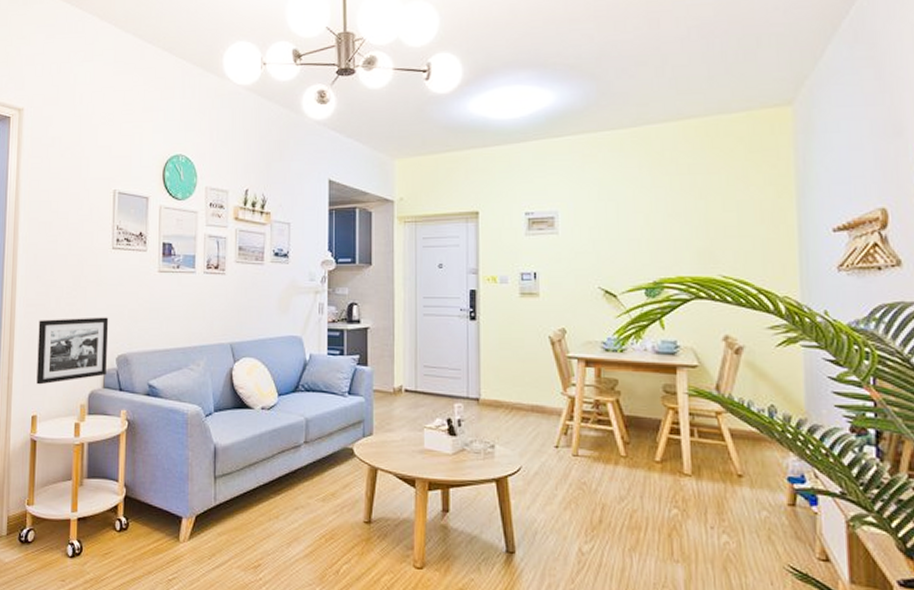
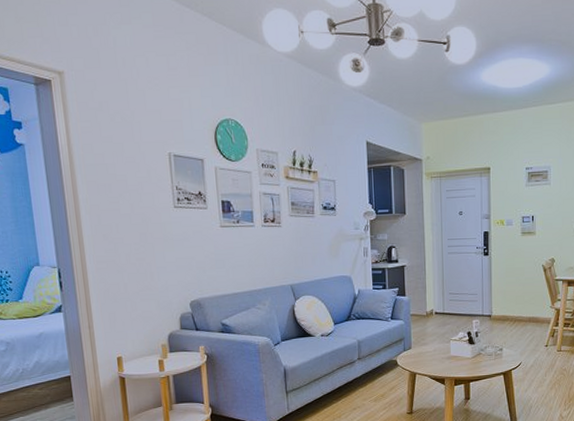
picture frame: present [36,317,109,385] -> none [111,268,182,331]

